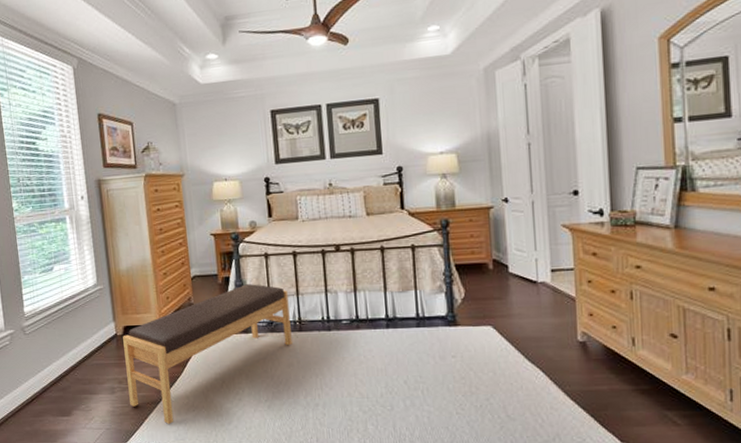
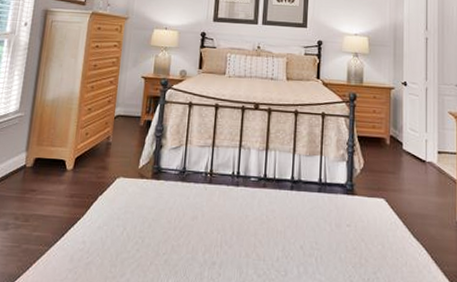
bench: present [123,284,292,425] -> none [21,130,204,272]

